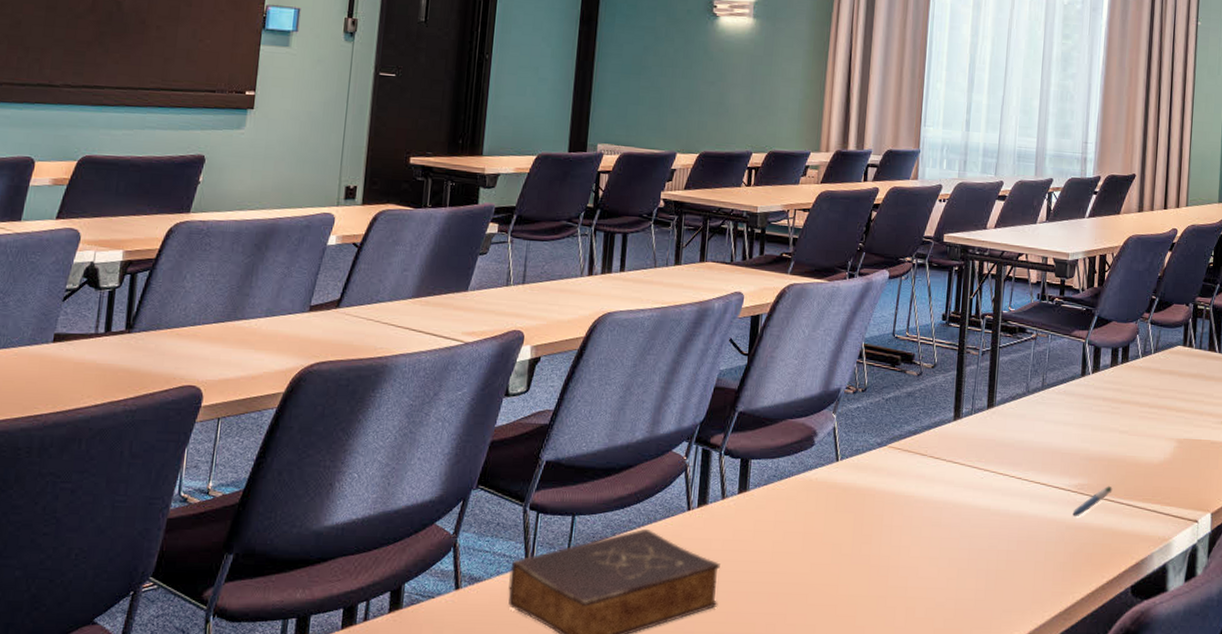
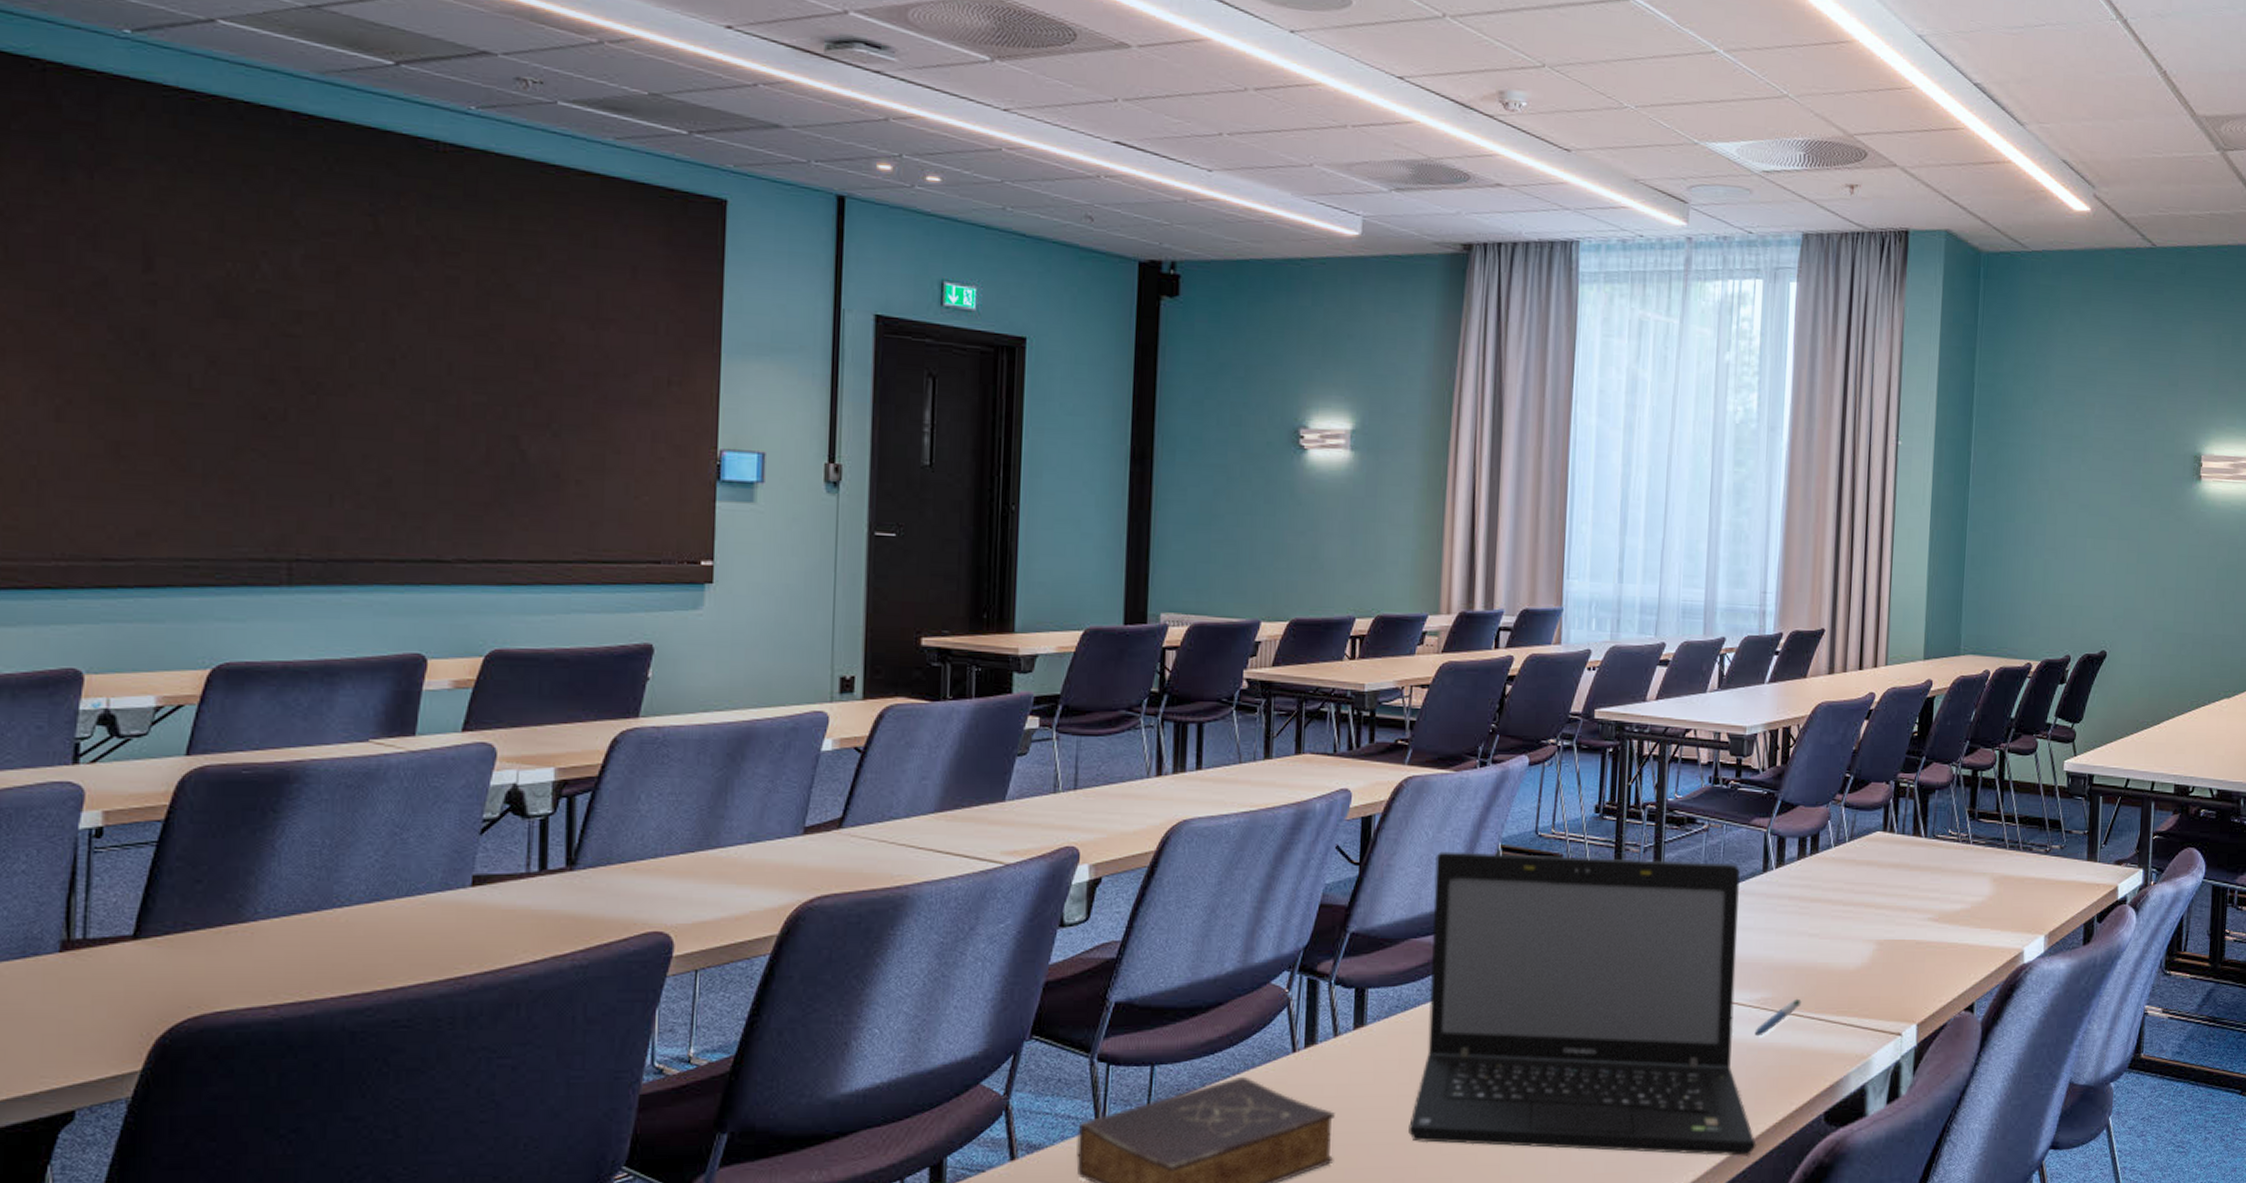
laptop: none [780,347,1073,621] -> present [1408,851,1756,1156]

